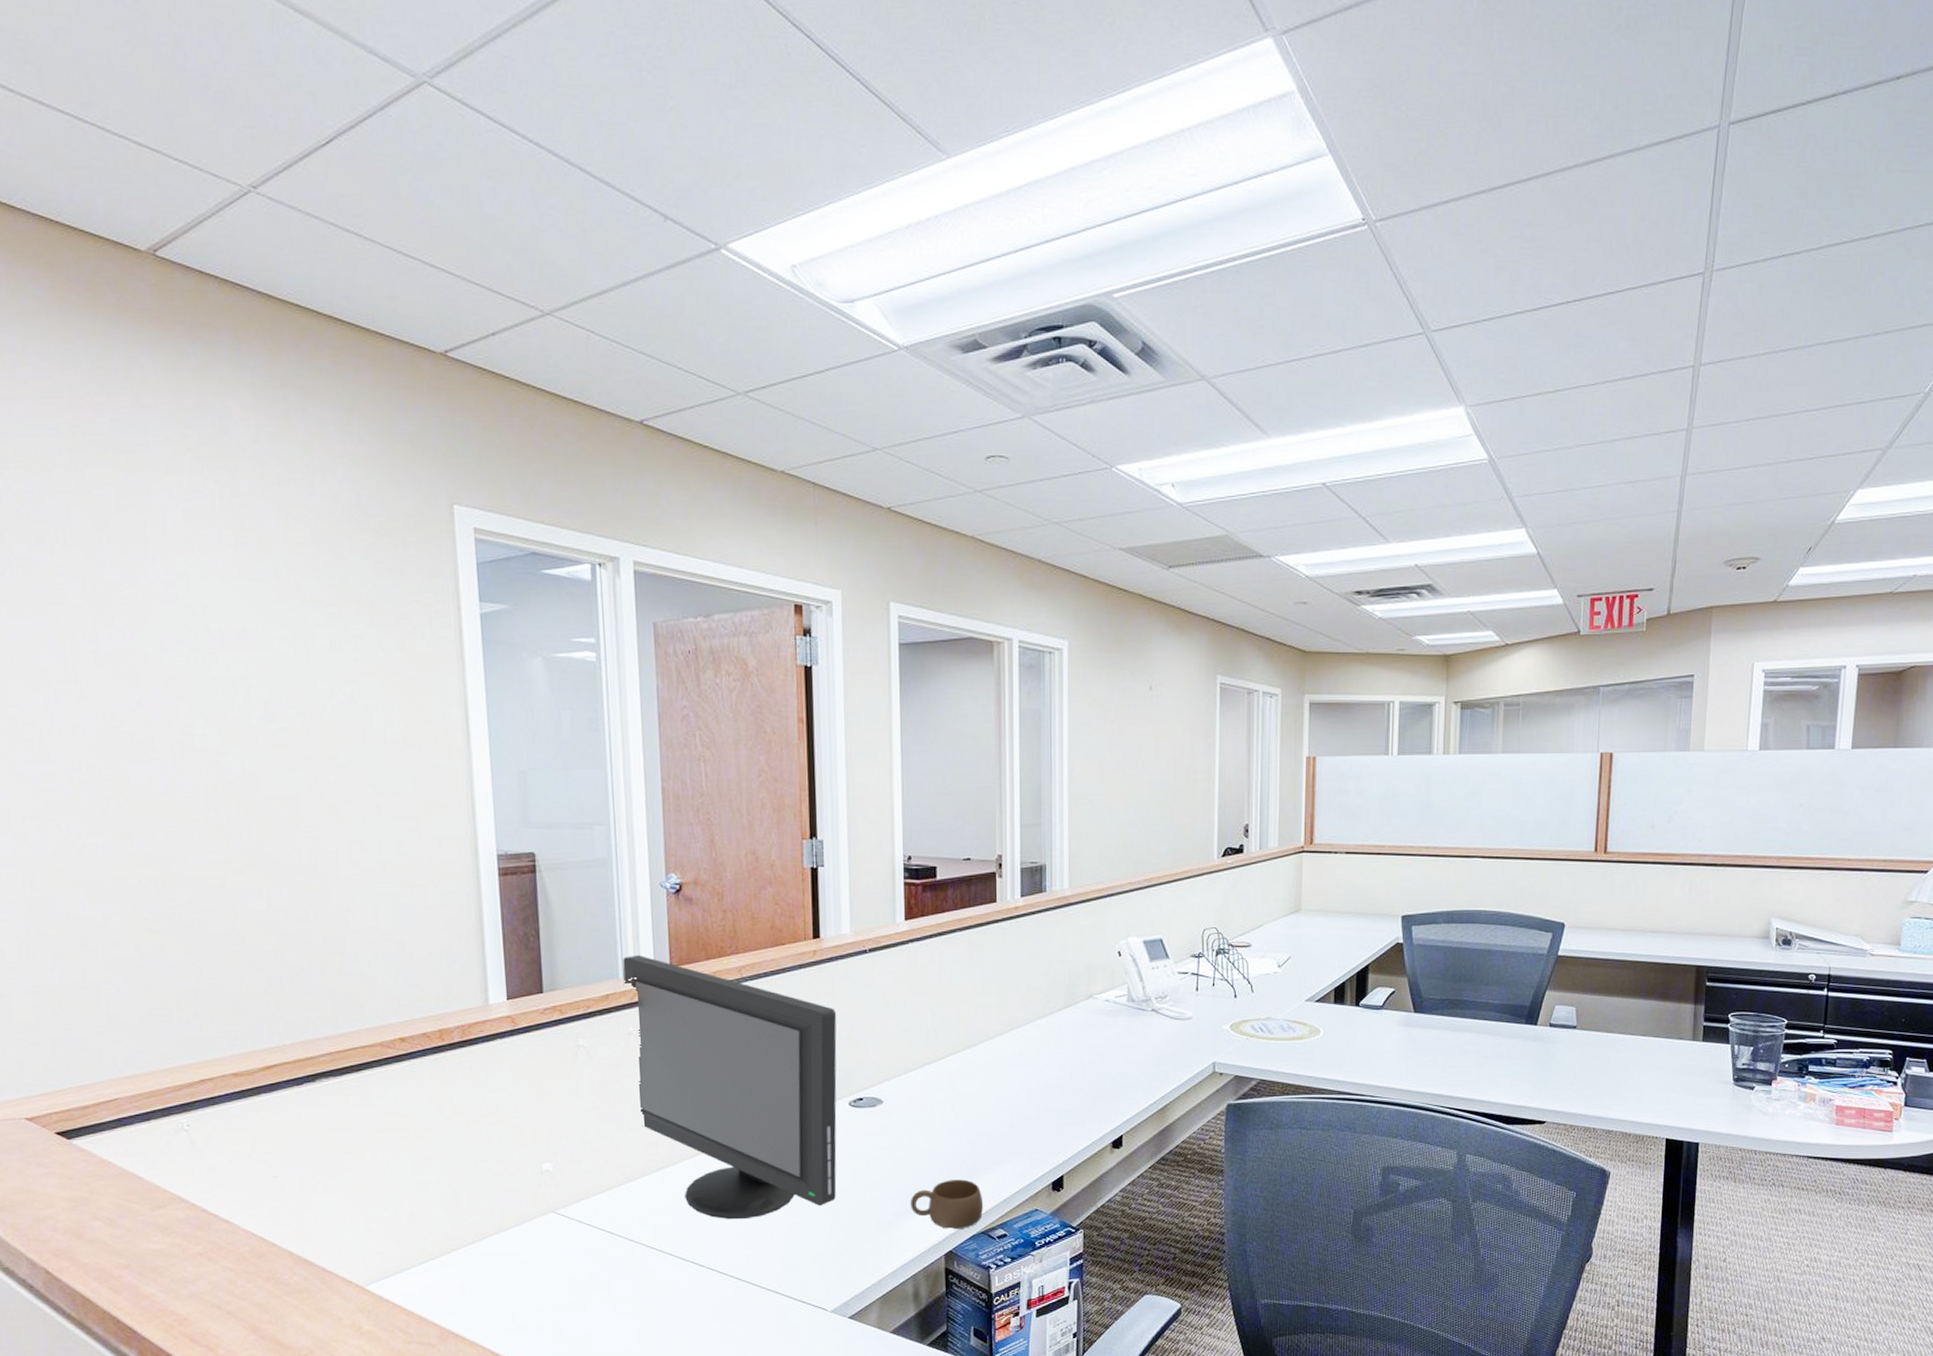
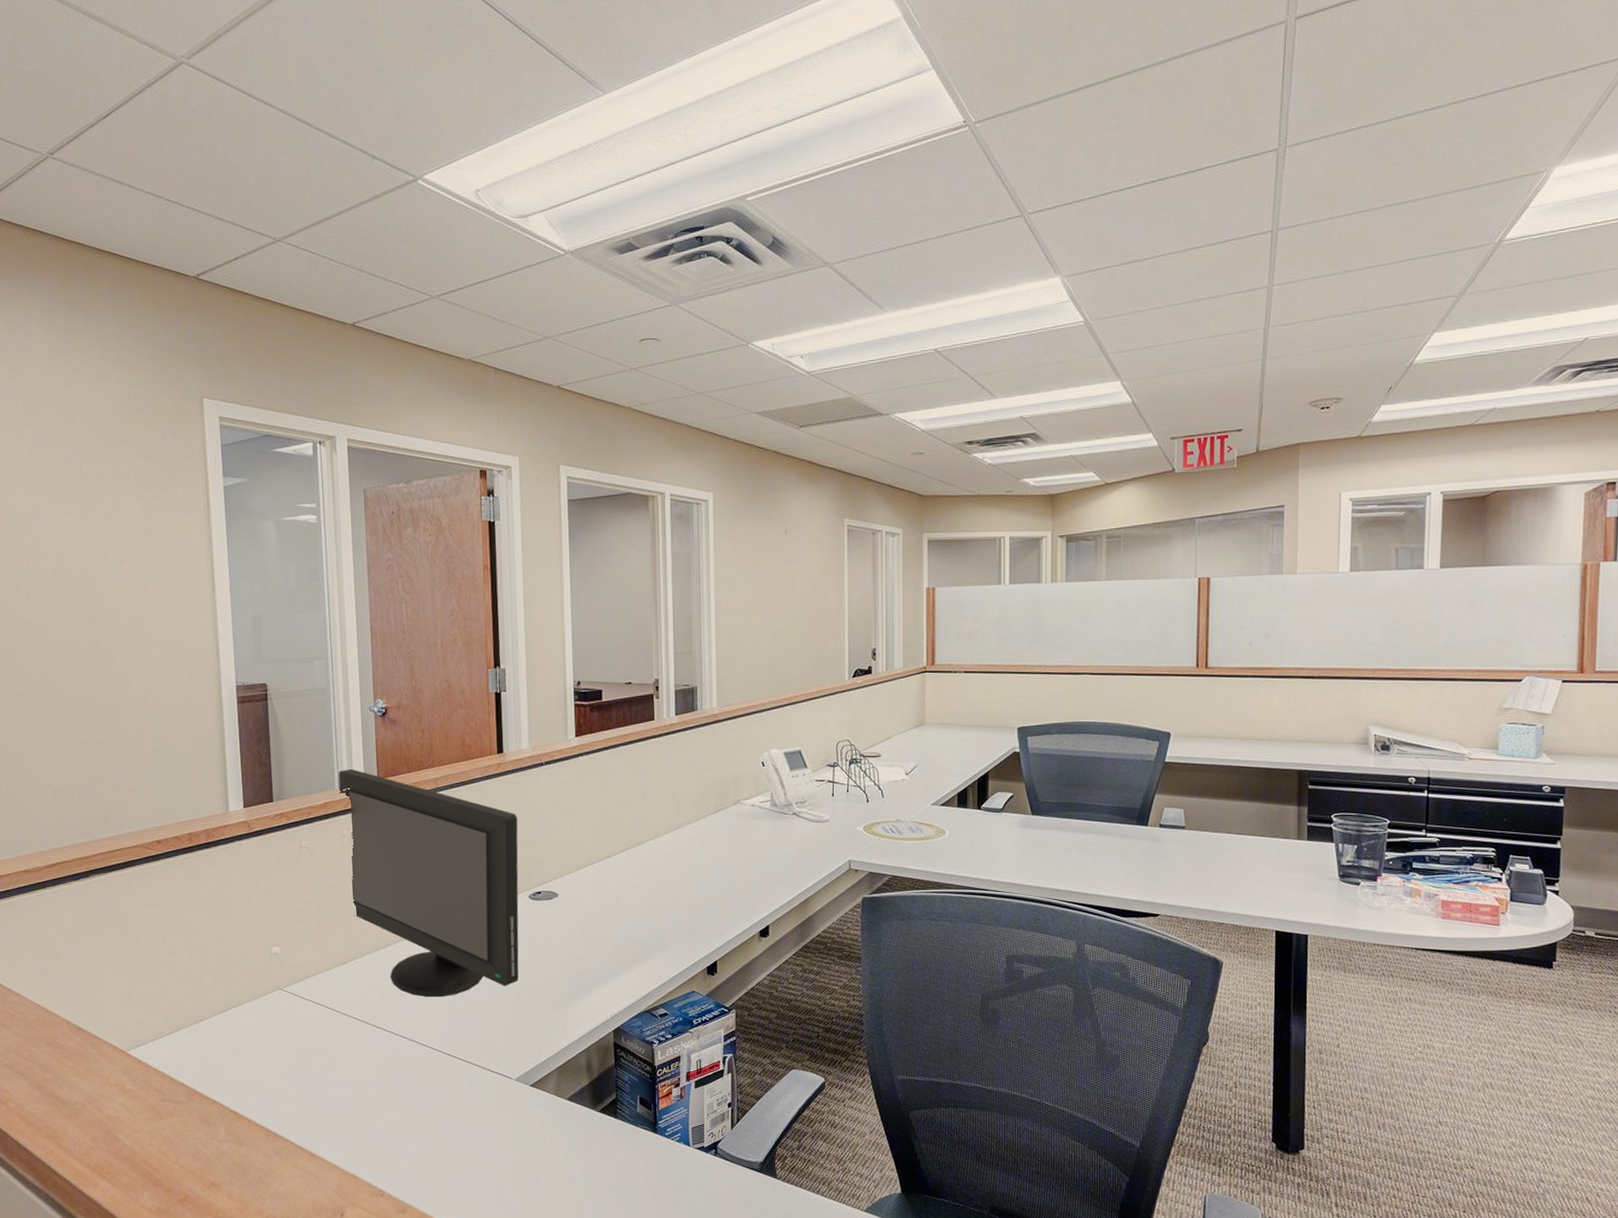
cup: present [910,1179,984,1229] -> none [582,964,647,1008]

